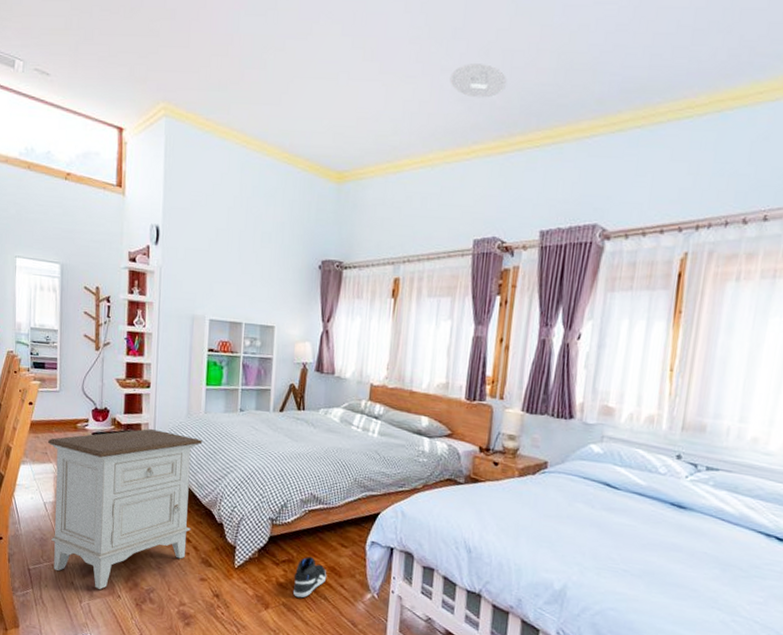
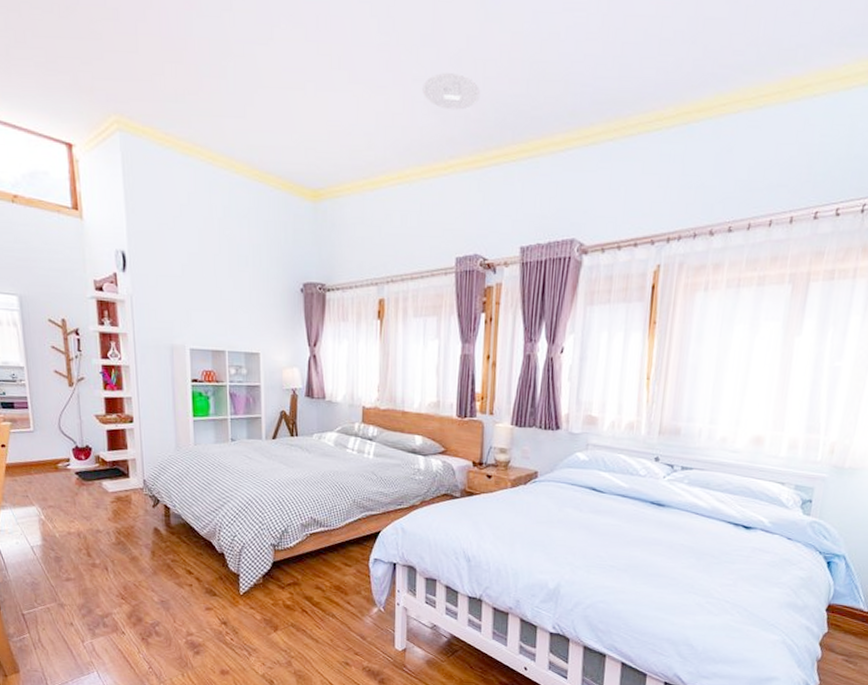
nightstand: present [48,429,203,589] -> none [28,464,195,628]
sneaker: present [293,556,327,598] -> none [300,577,333,618]

